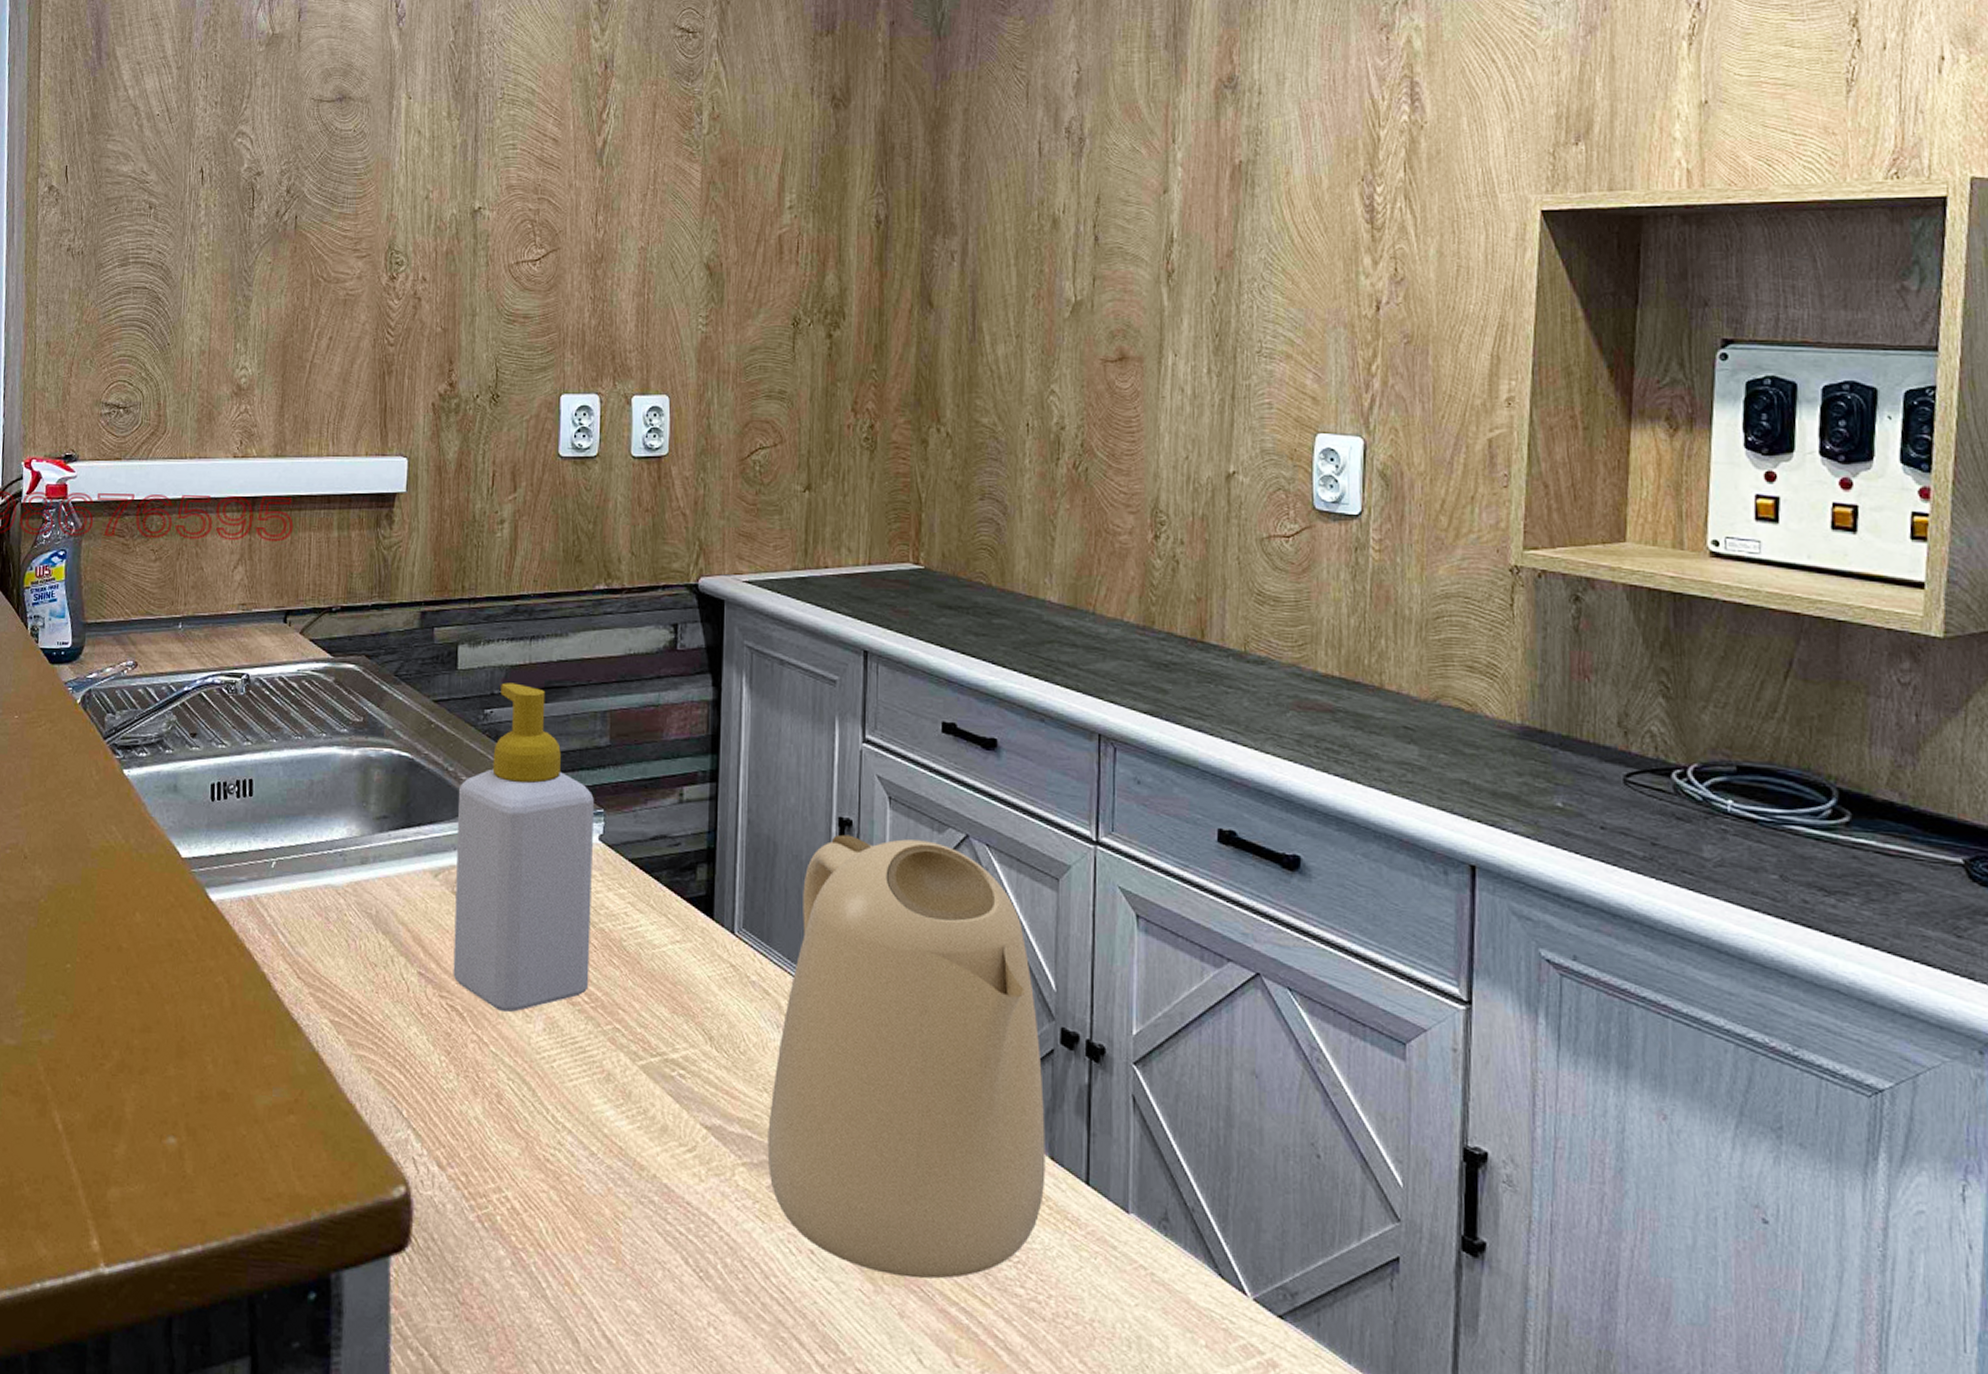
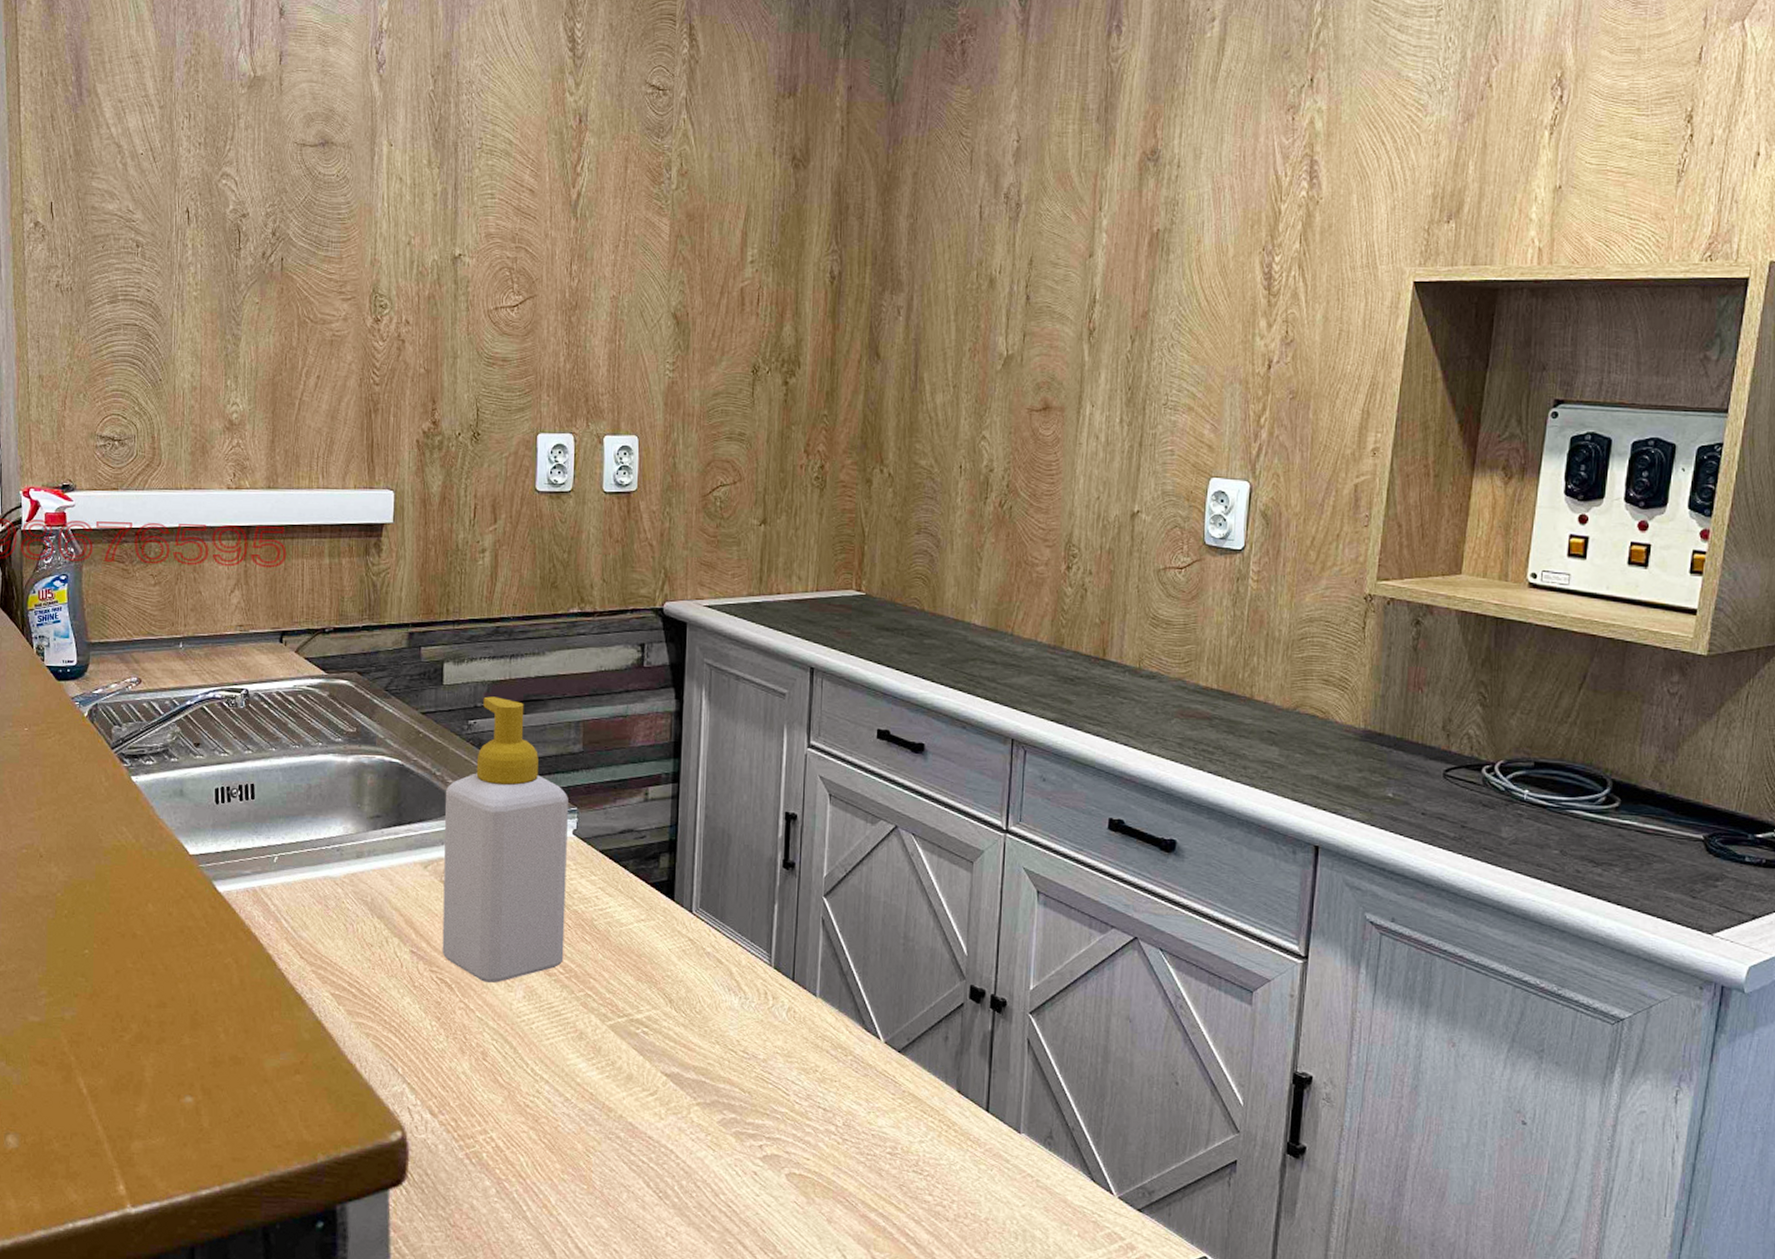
kettle: present [767,834,1046,1279] -> none [718,827,954,1192]

